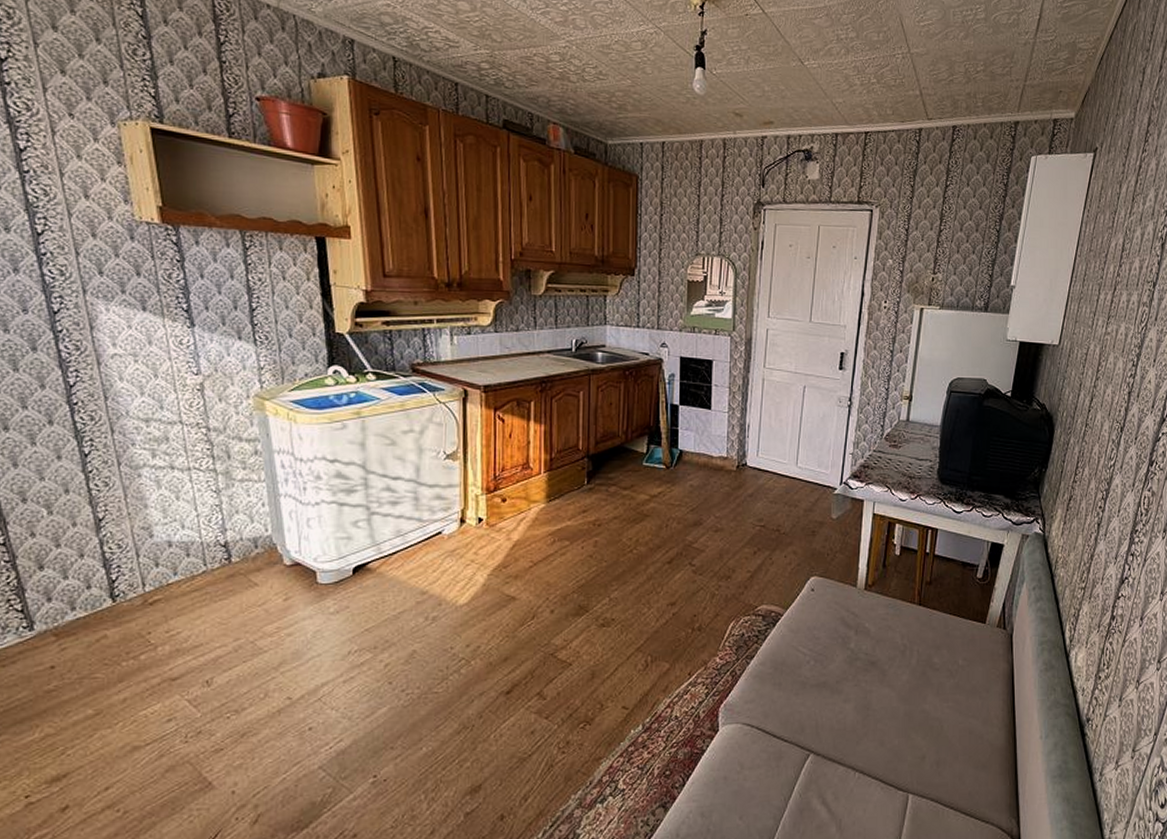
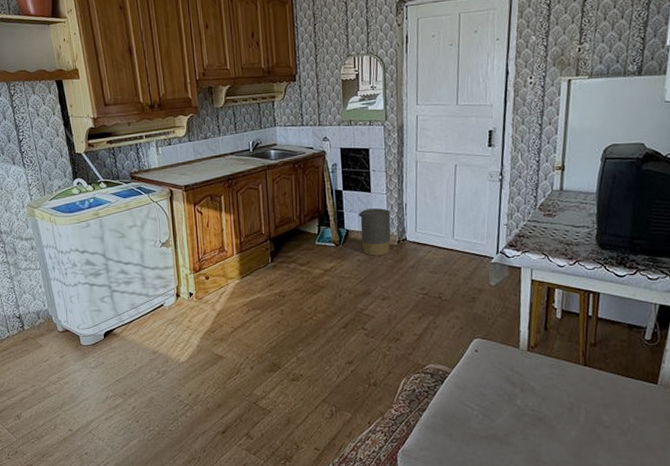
trash can: none [694,428,731,481] -> present [357,208,391,256]

